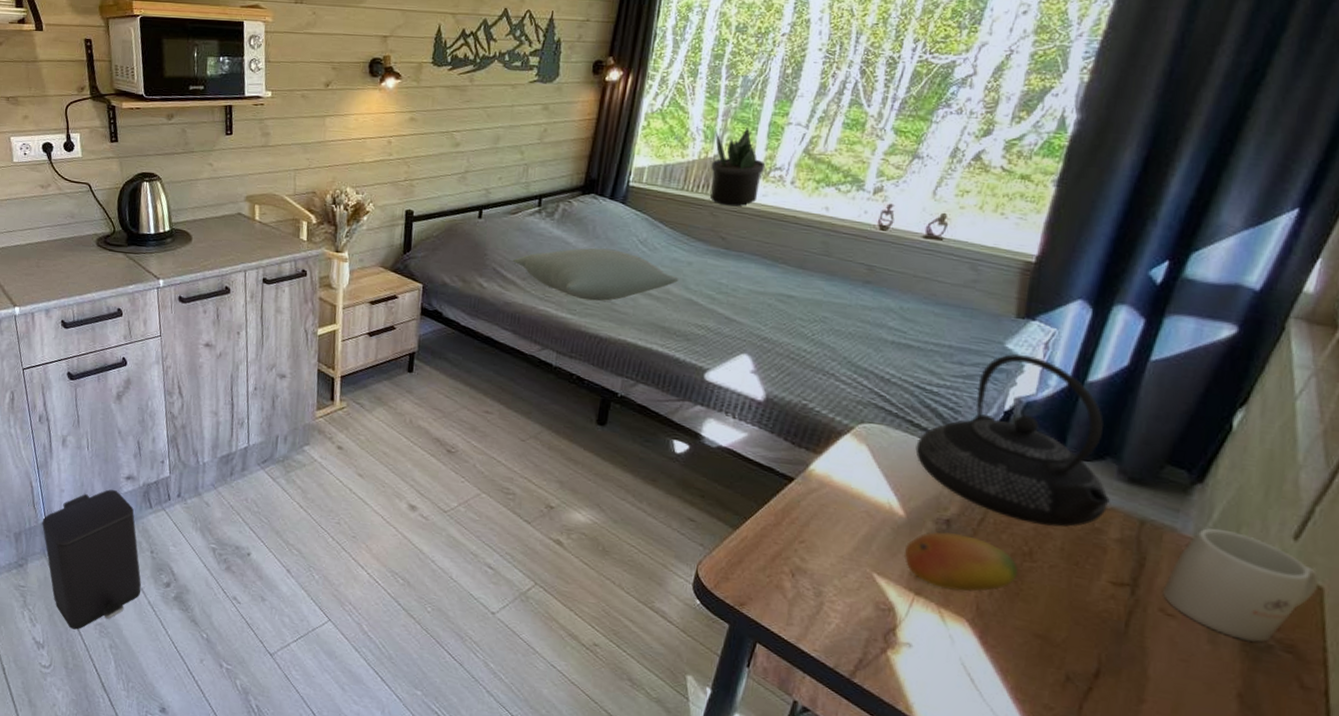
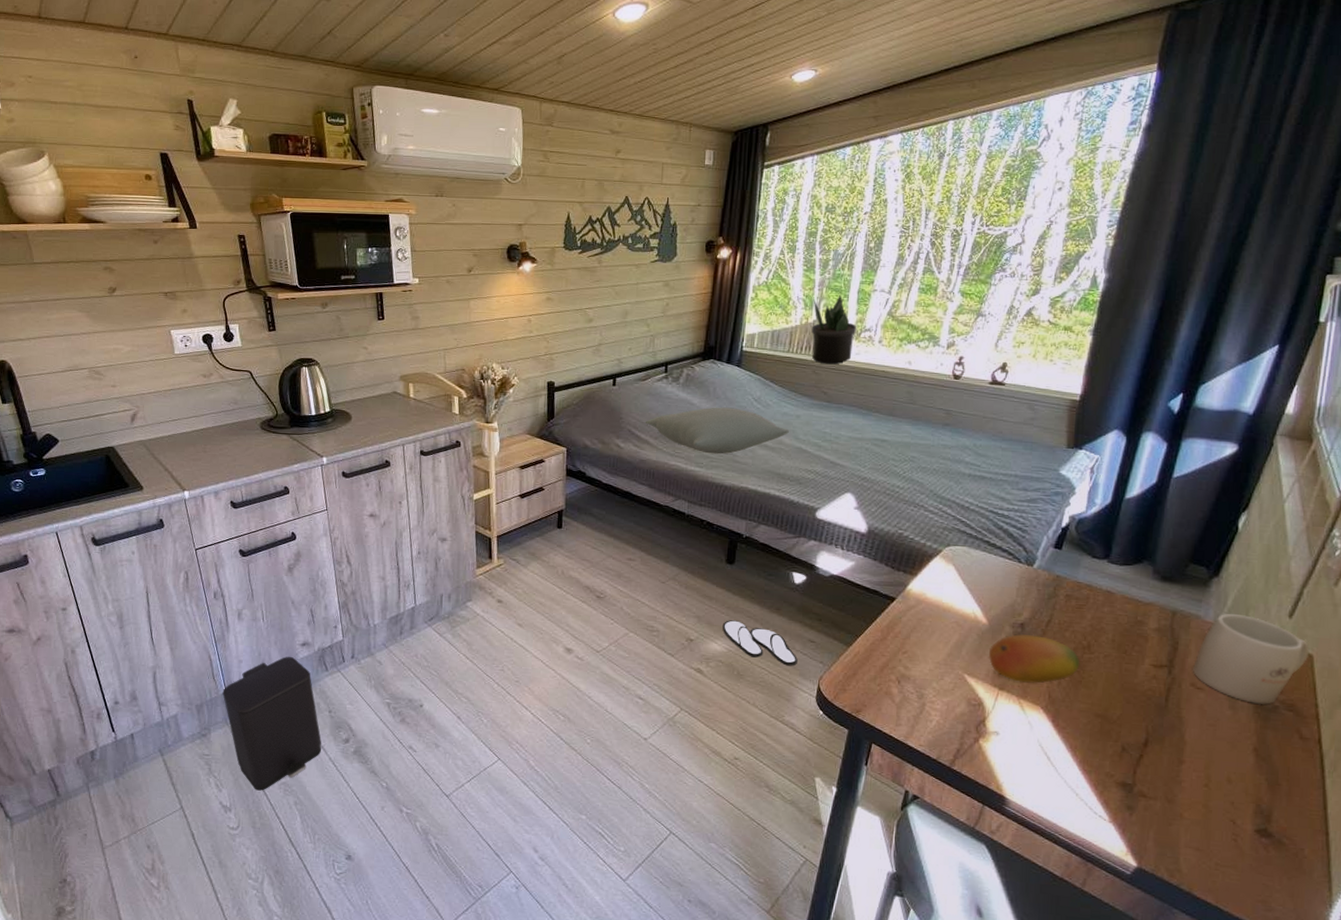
slippers: none [588,488,674,546] -> present [722,620,797,666]
teapot: present [915,354,1110,527] -> none [993,479,1148,622]

